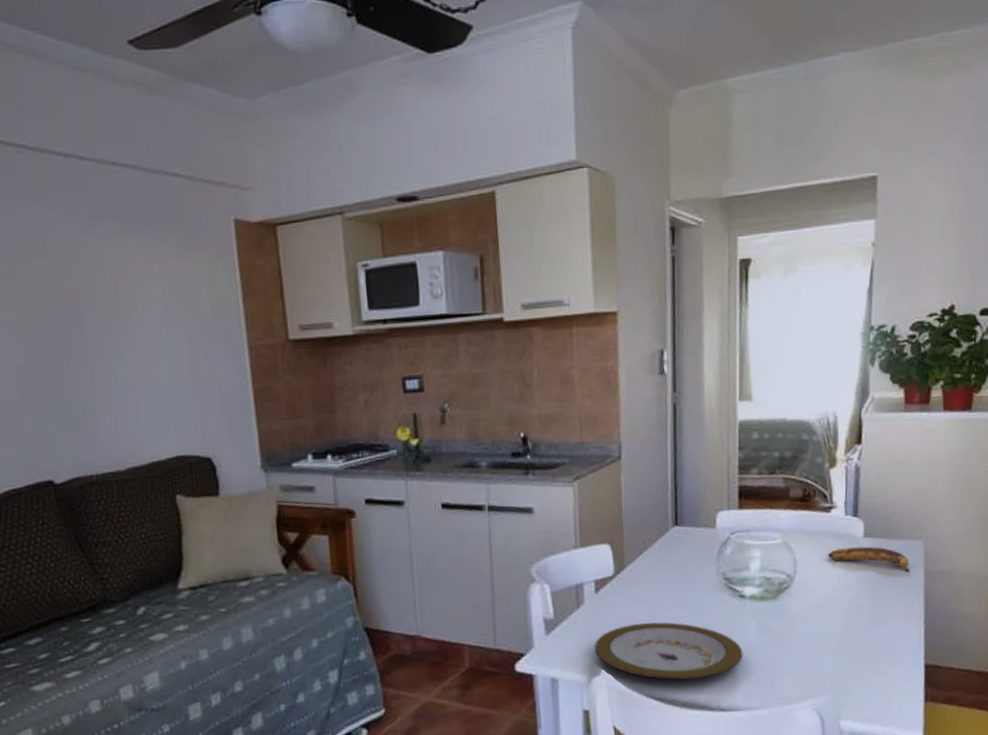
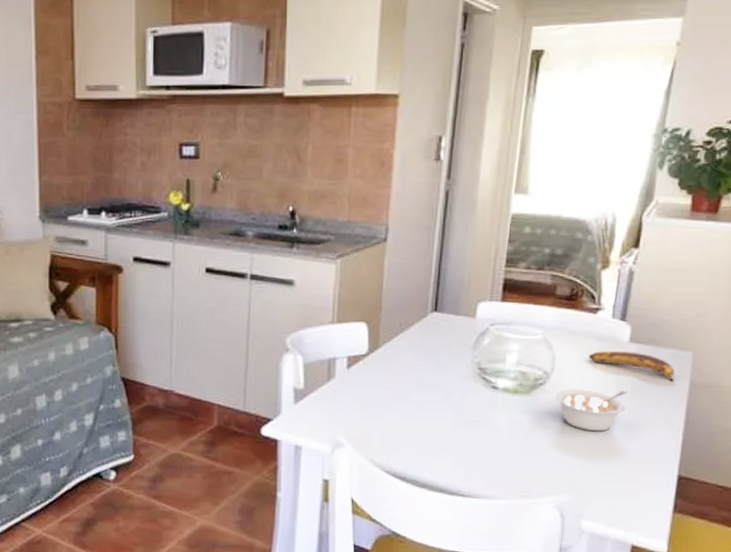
plate: present [595,622,743,680] -> none [341,402,489,463]
legume: none [800,585,869,630] -> present [555,389,628,432]

